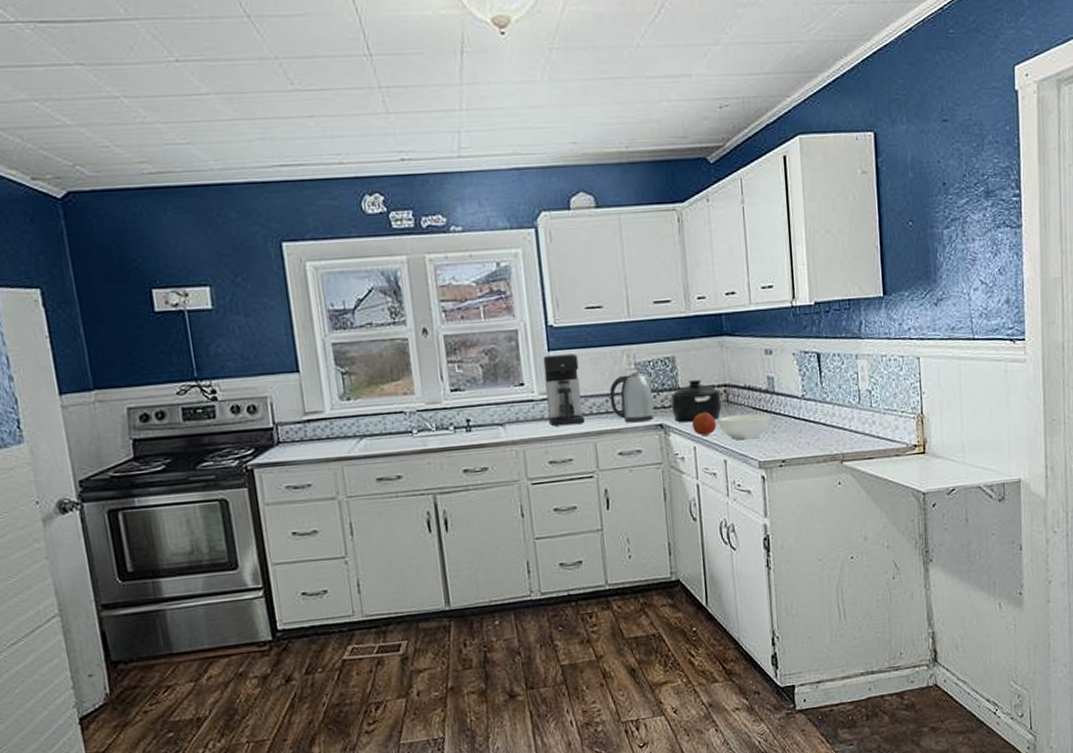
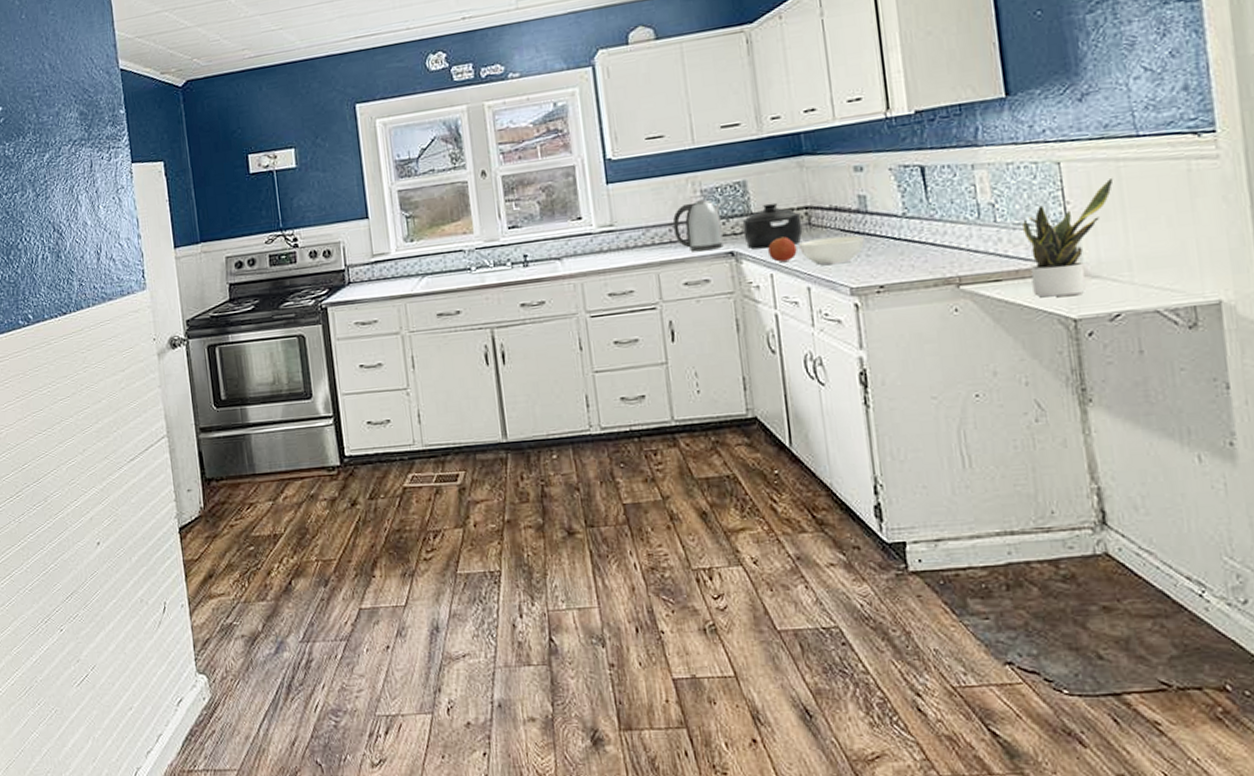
coffee maker: present [543,353,586,427] -> none [601,185,647,259]
potted plant: none [891,374,956,474] -> present [1023,179,1114,298]

